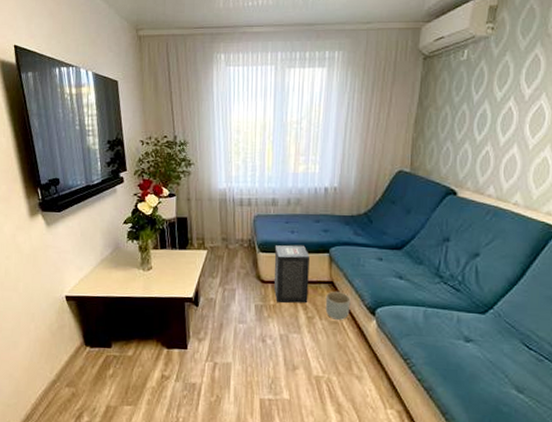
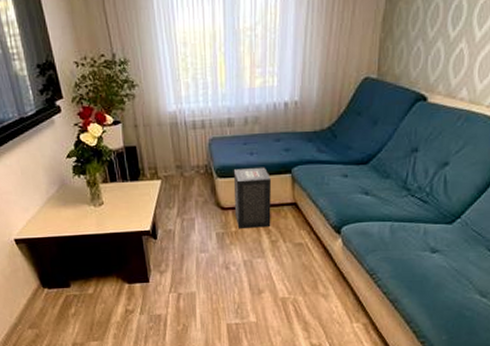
planter: present [325,292,351,320] -> none [289,213,315,241]

